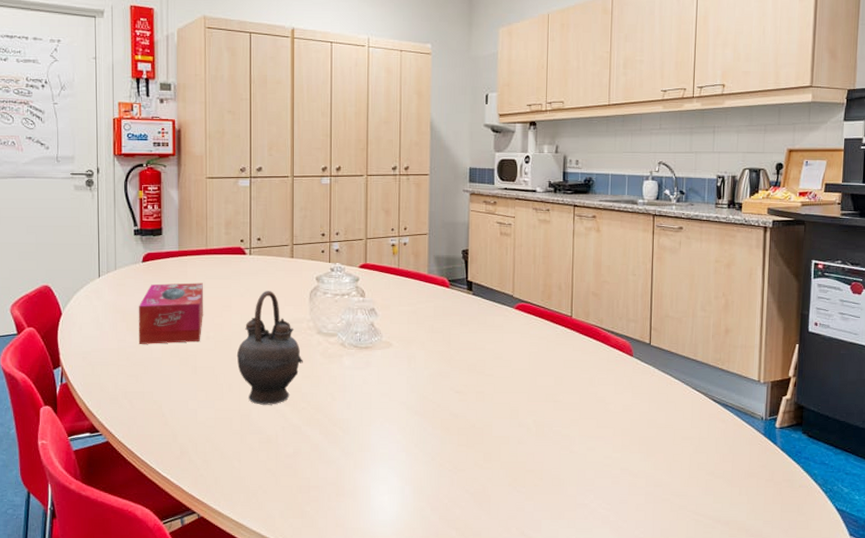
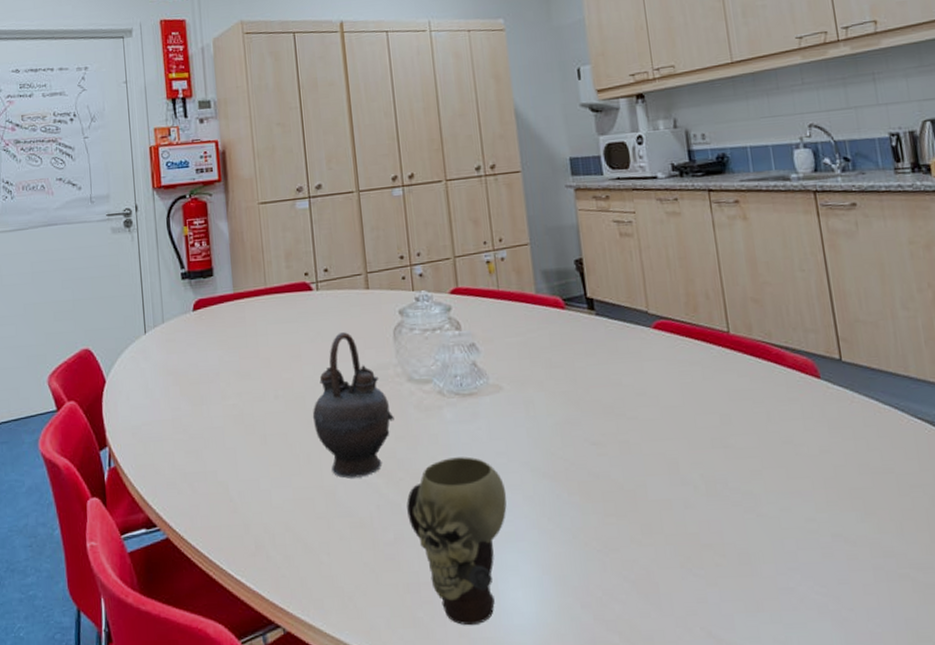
tissue box: present [138,283,203,344] -> none [192,329,269,412]
mug: none [306,395,385,519] -> present [406,457,507,626]

